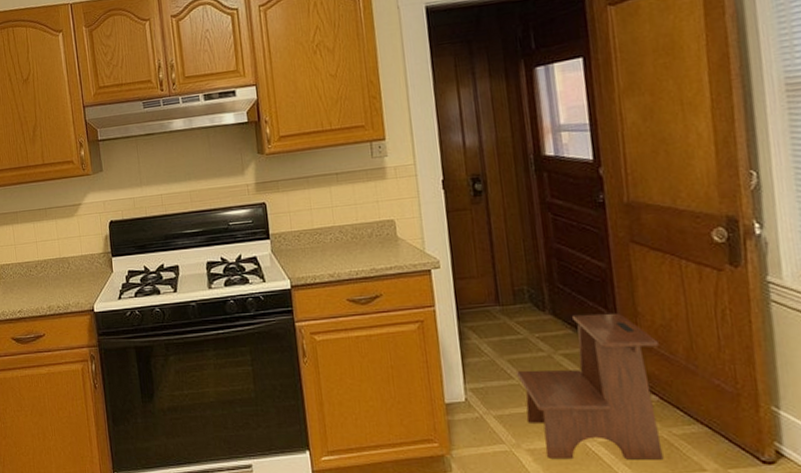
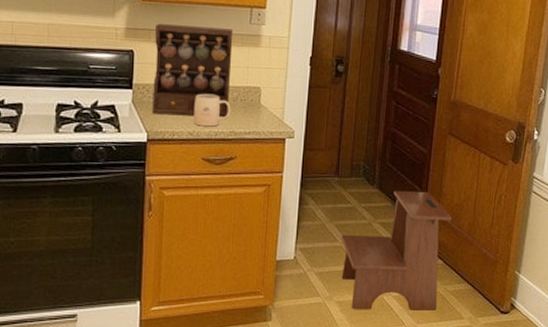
spice rack: none [282,166,365,261] -> present [152,24,234,118]
mug: none [329,233,368,267] -> present [193,93,231,127]

